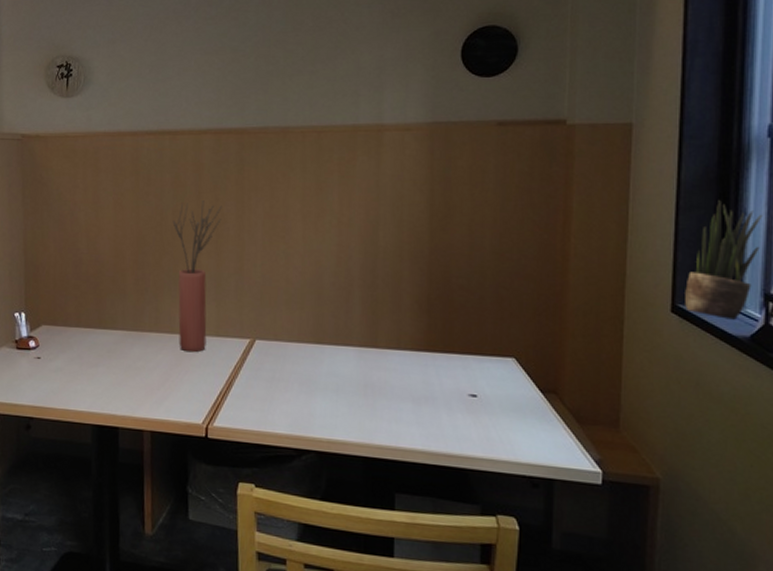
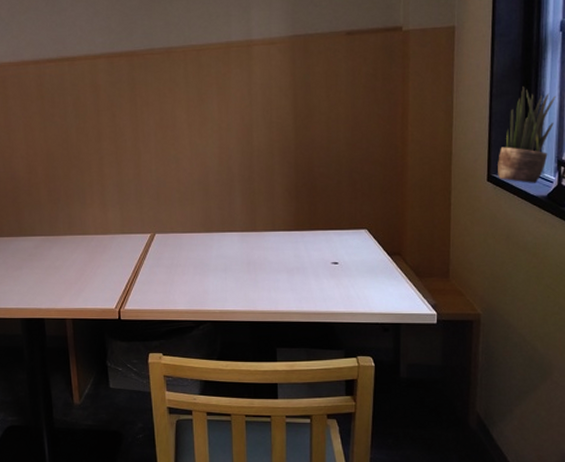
vase: present [172,200,222,352] -> none [77,117,119,250]

